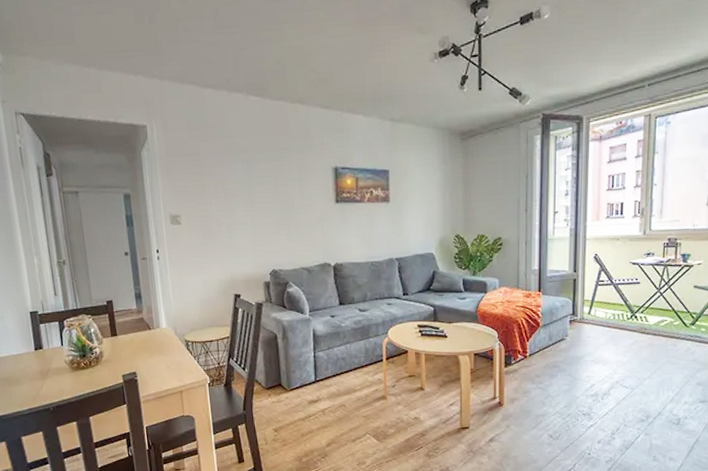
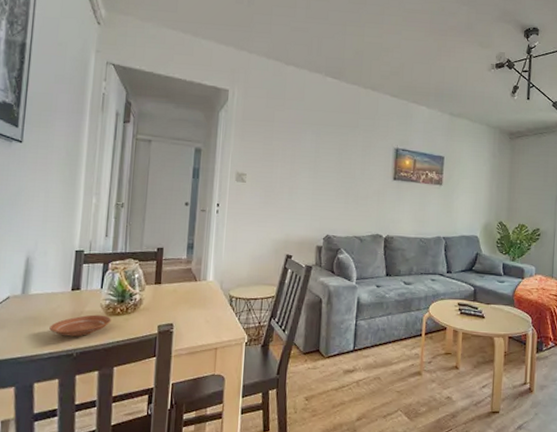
plate: none [23,370,78,393] -> present [49,314,111,337]

